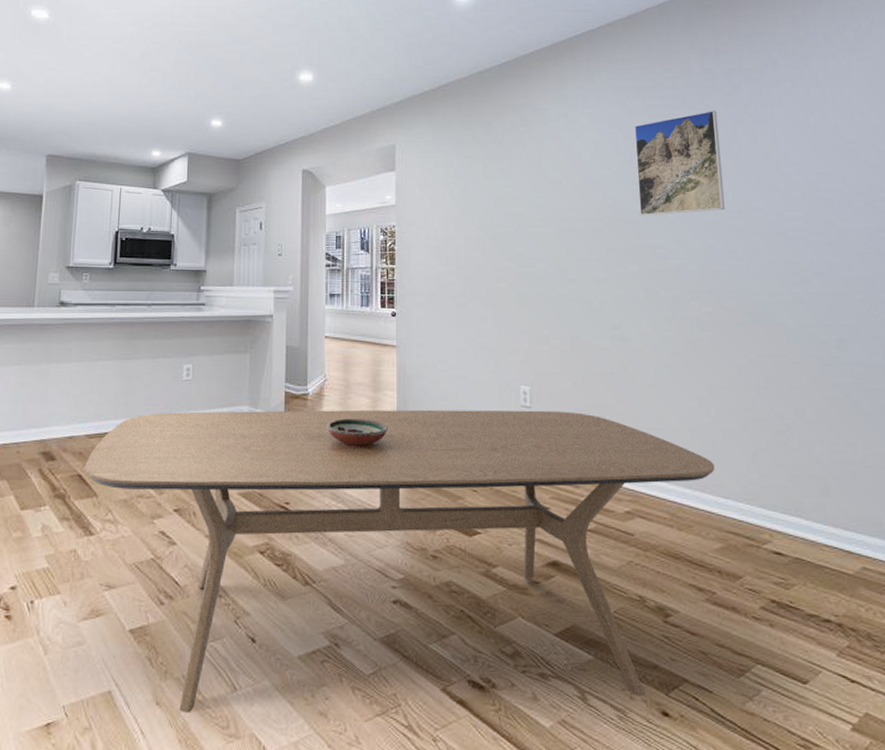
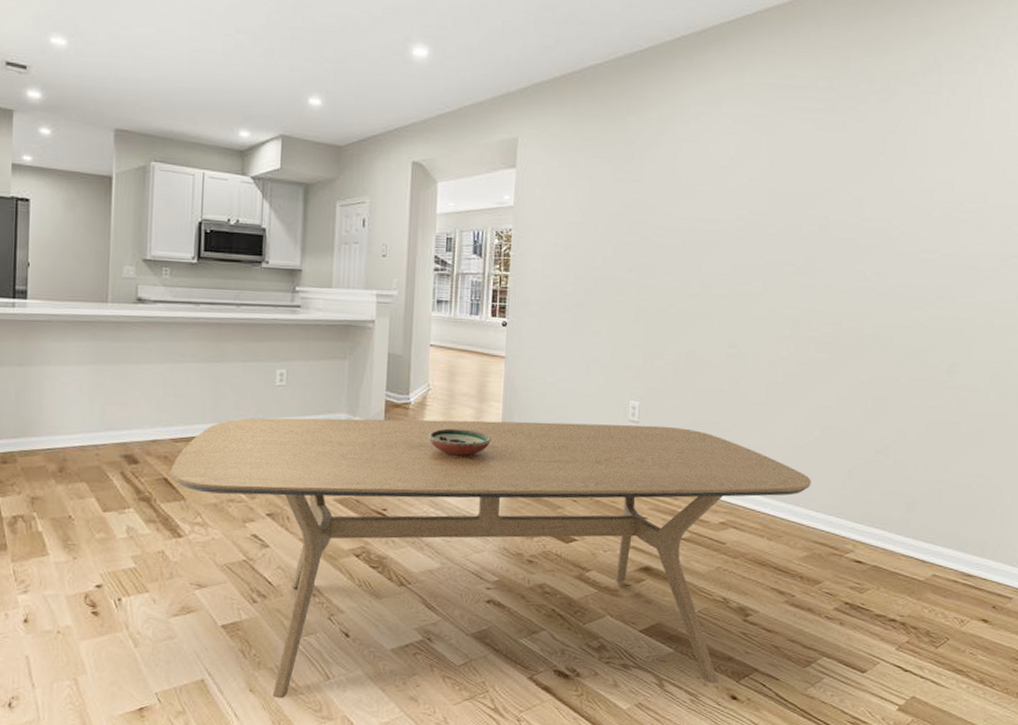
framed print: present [634,110,725,216] -> none [773,116,870,230]

